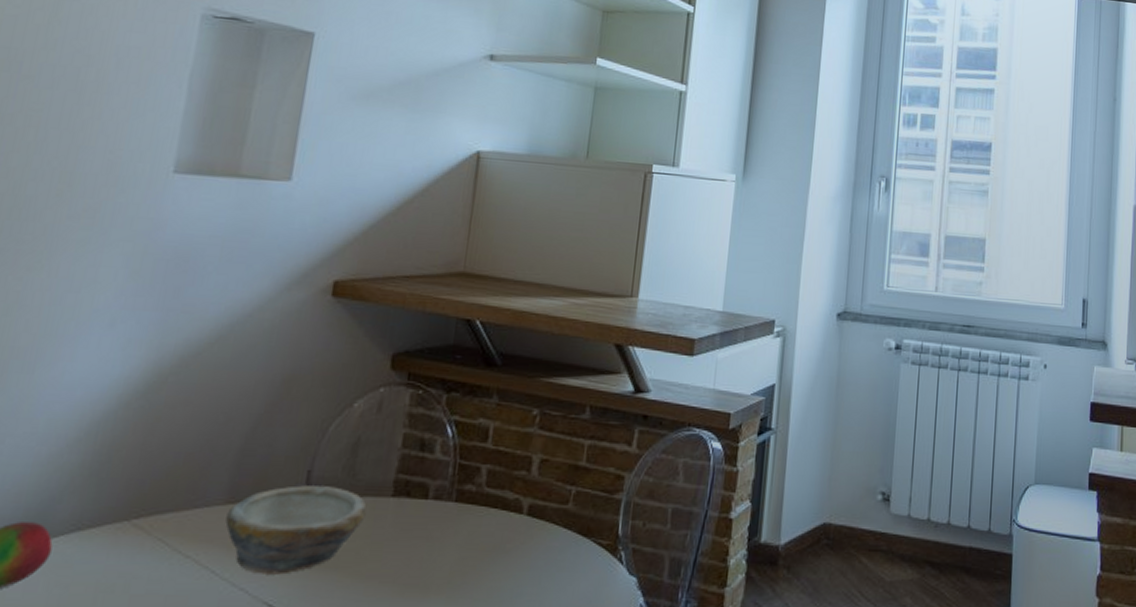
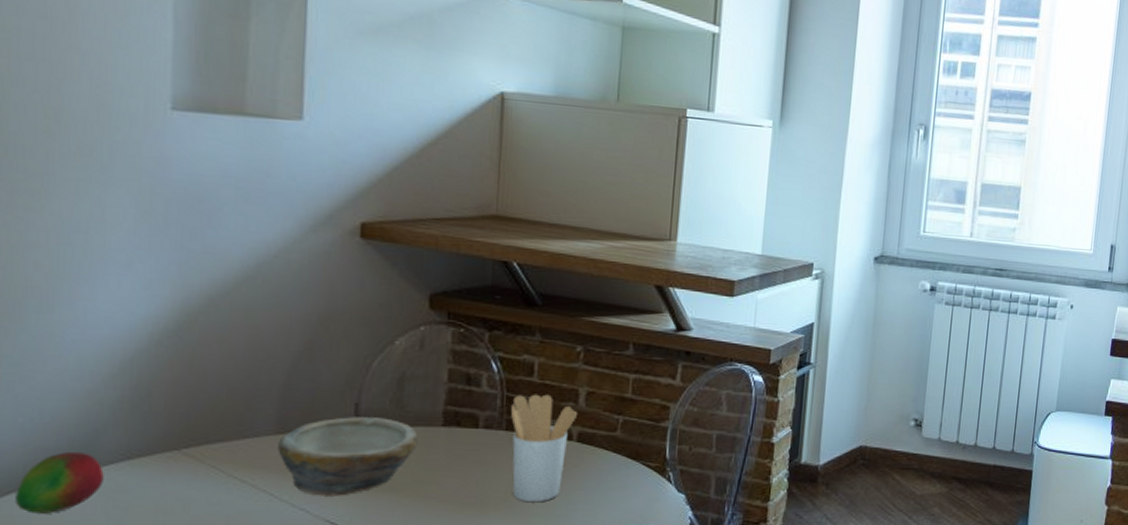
utensil holder: none [457,461,531,585] -> present [511,394,578,503]

